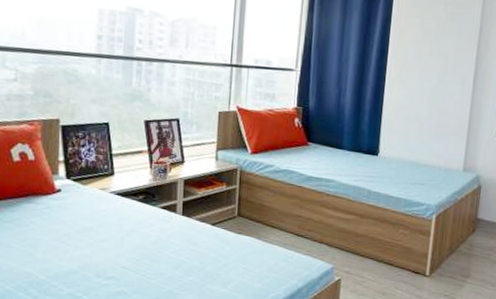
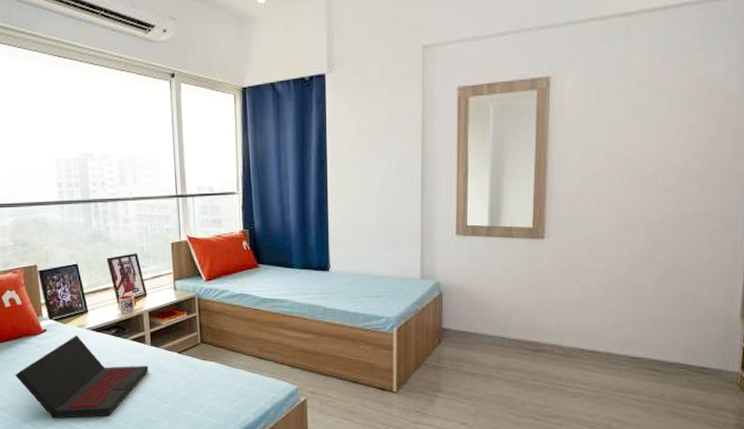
laptop: none [13,198,177,288] -> present [14,335,149,419]

